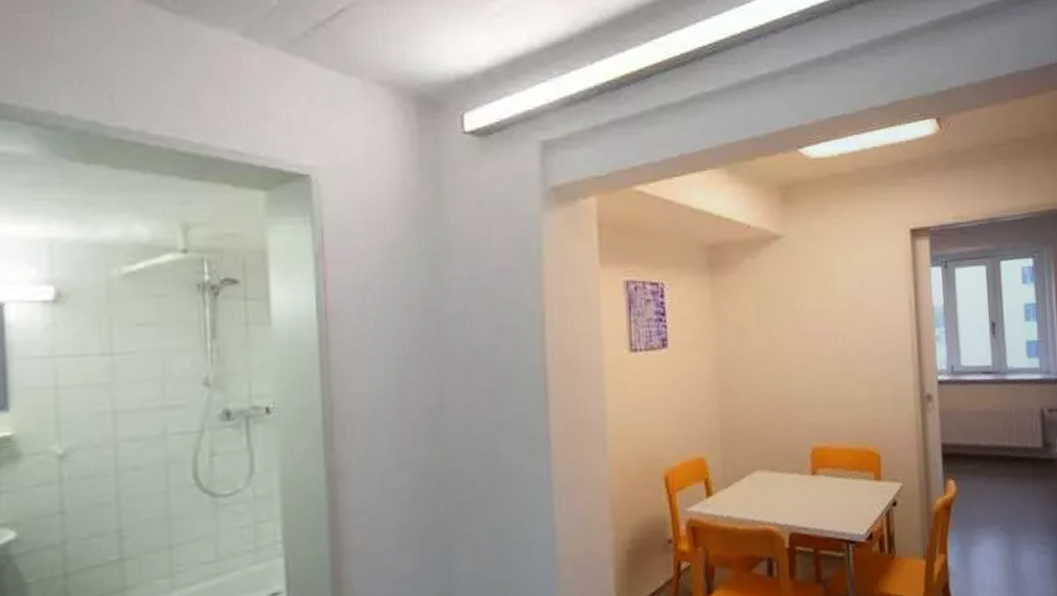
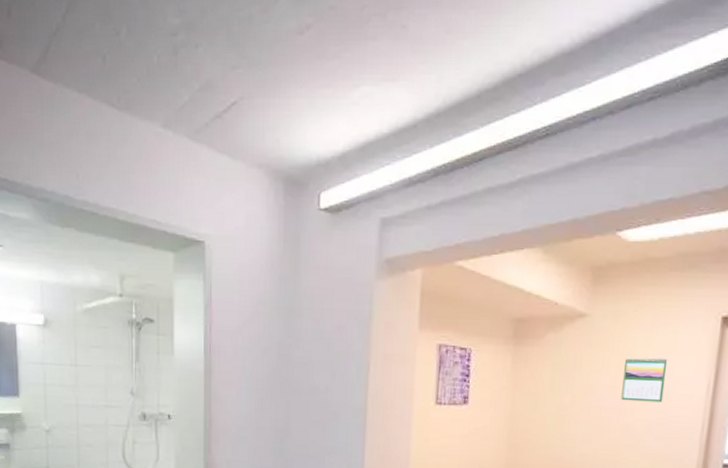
calendar: none [827,275,870,325] -> present [621,357,668,403]

